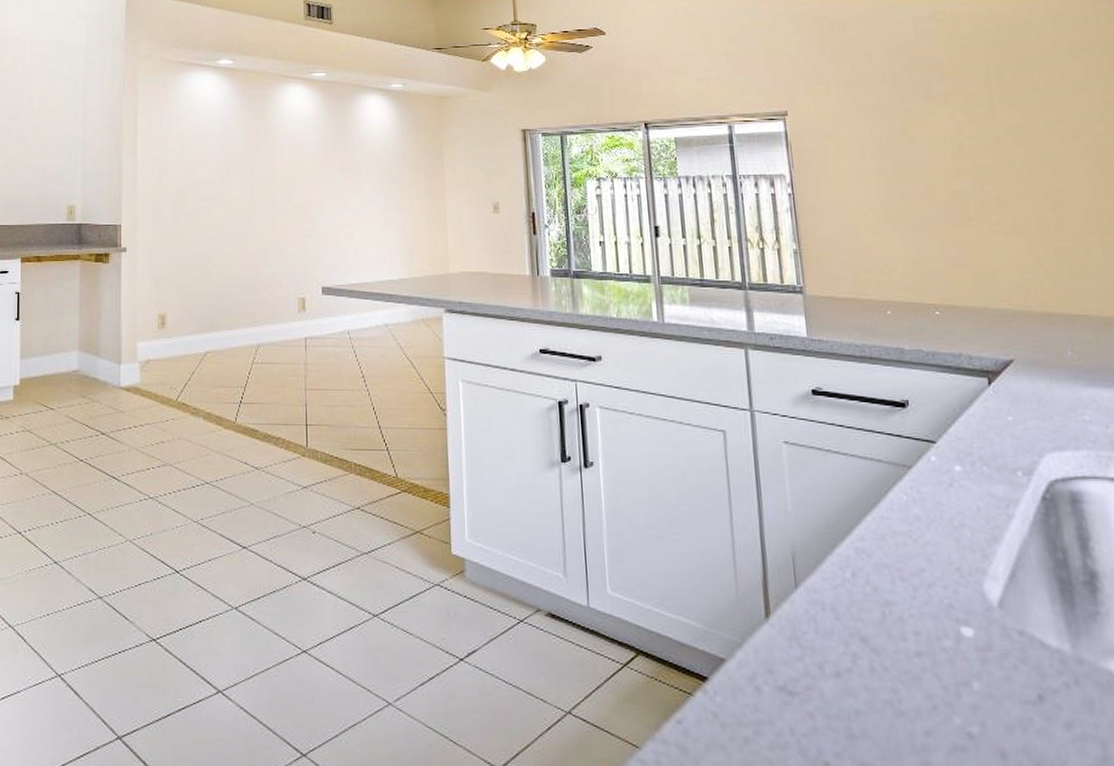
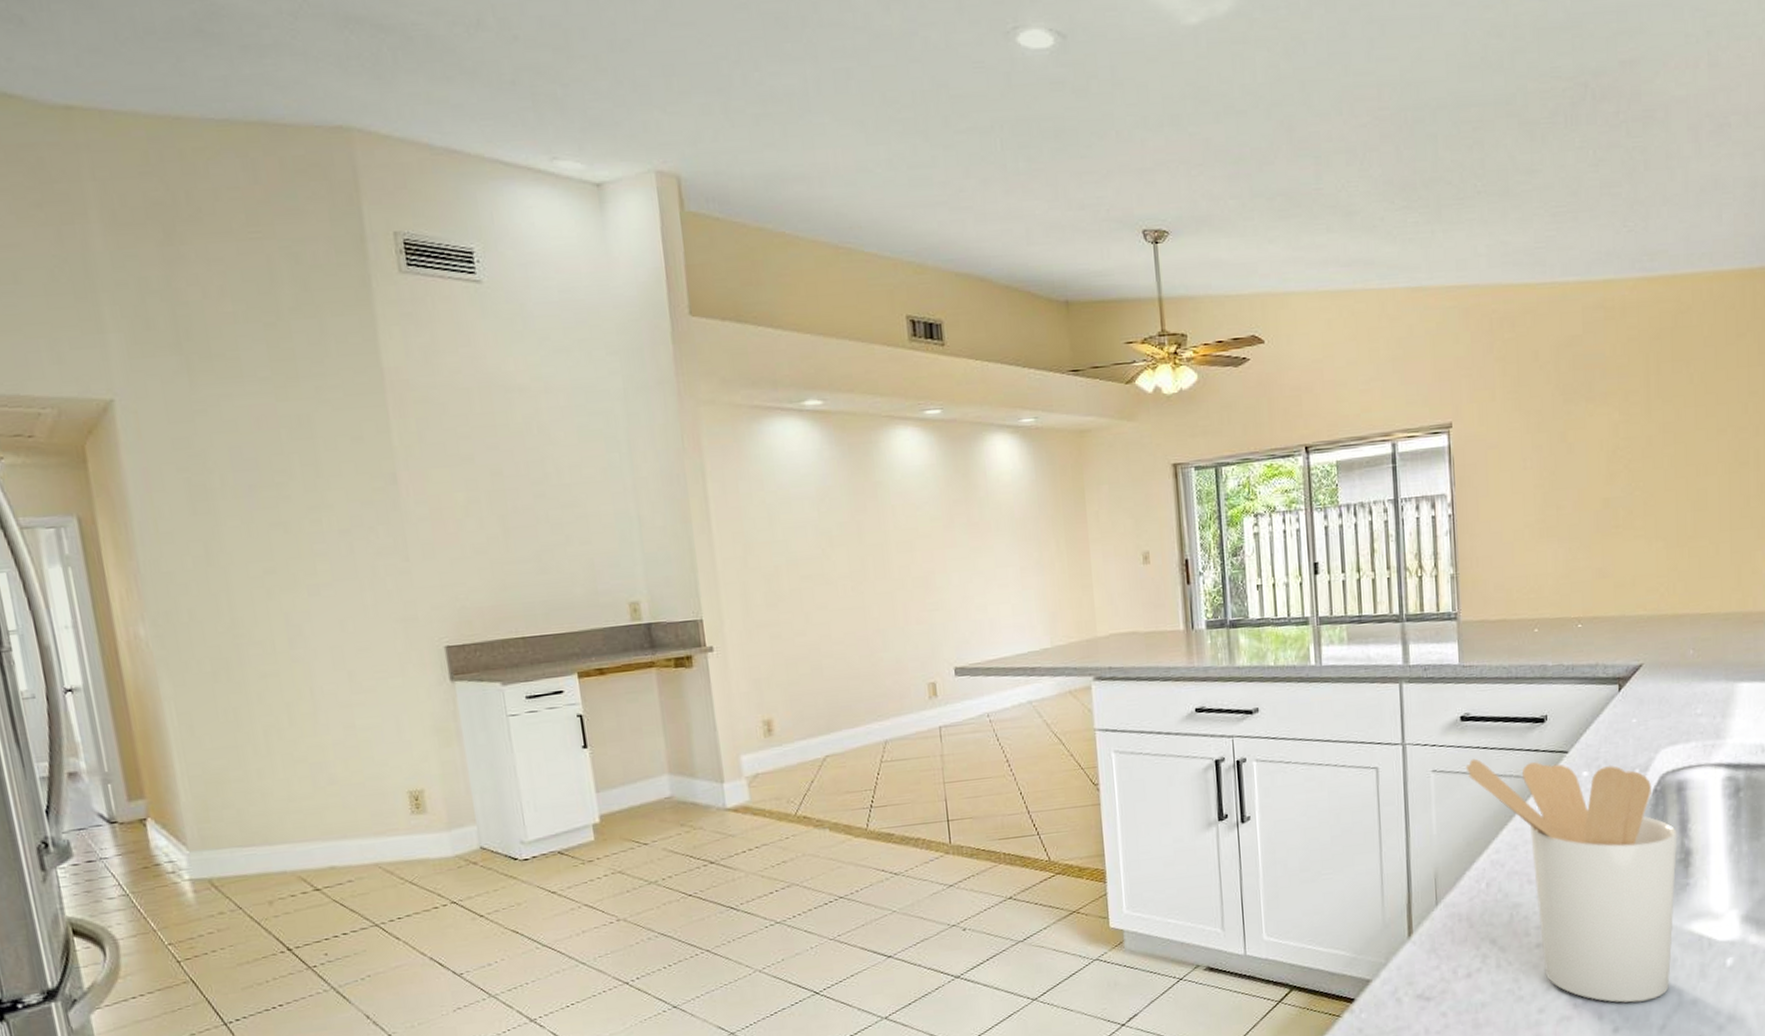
utensil holder: none [820,435,1089,747] -> present [1465,758,1677,1003]

